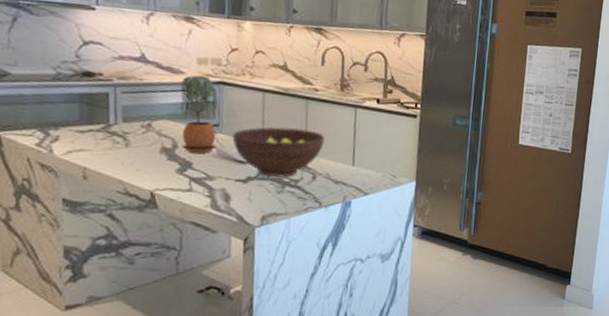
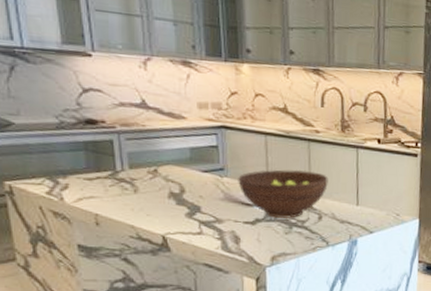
potted plant: present [180,75,221,154] -> none [183,119,225,198]

